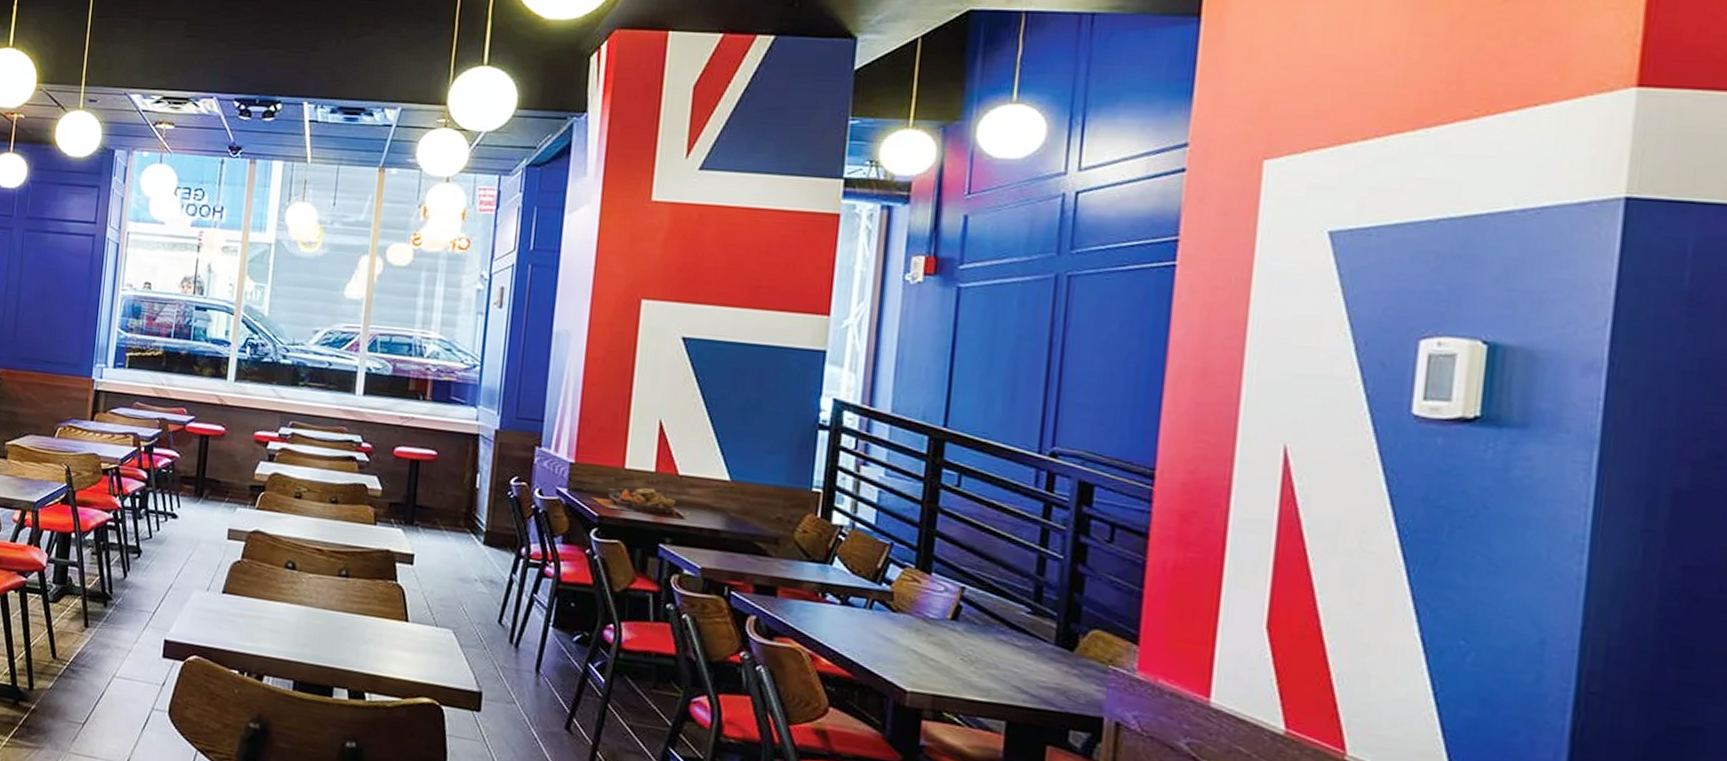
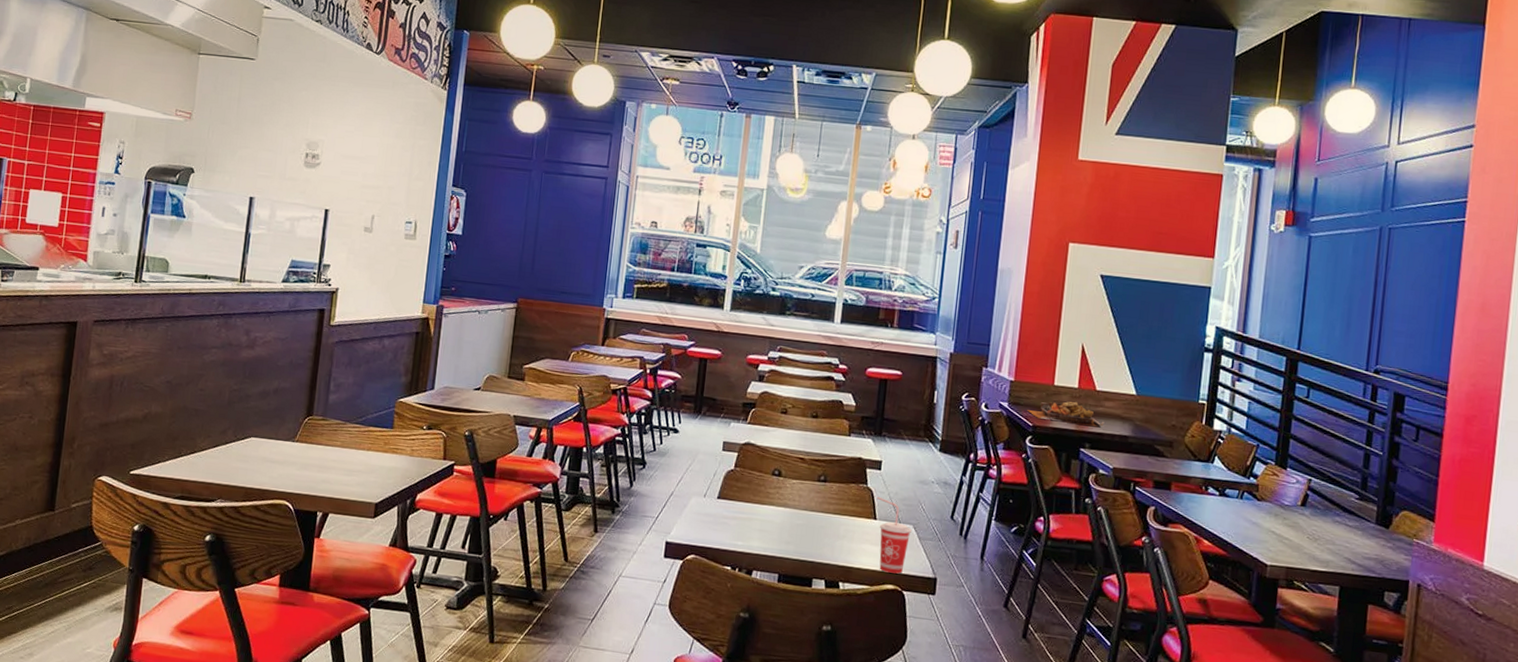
beverage cup: none [409,595,451,686] -> present [877,496,912,574]

